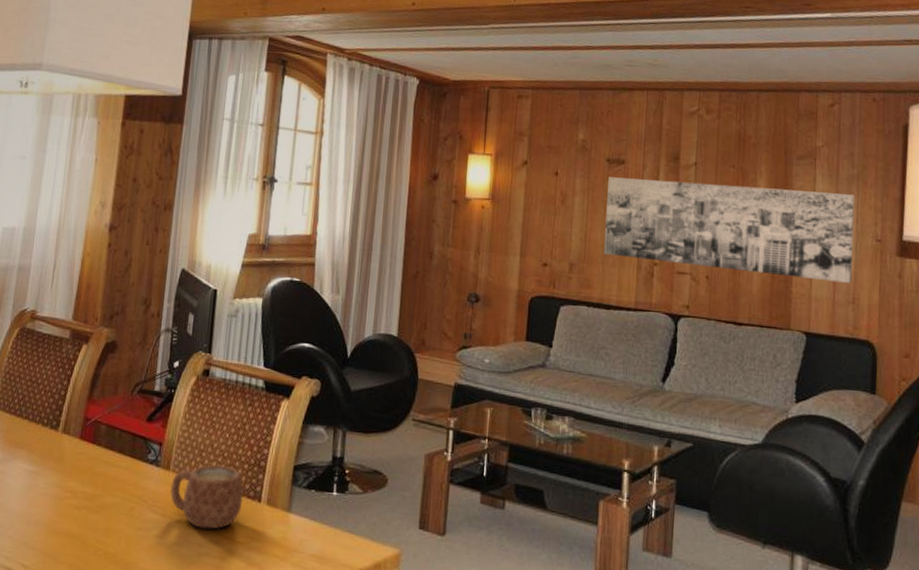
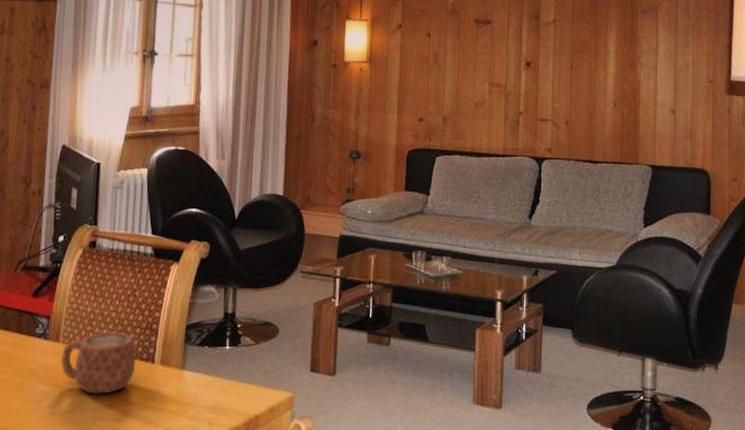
wall art: present [604,177,855,283] -> none [474,36,691,120]

